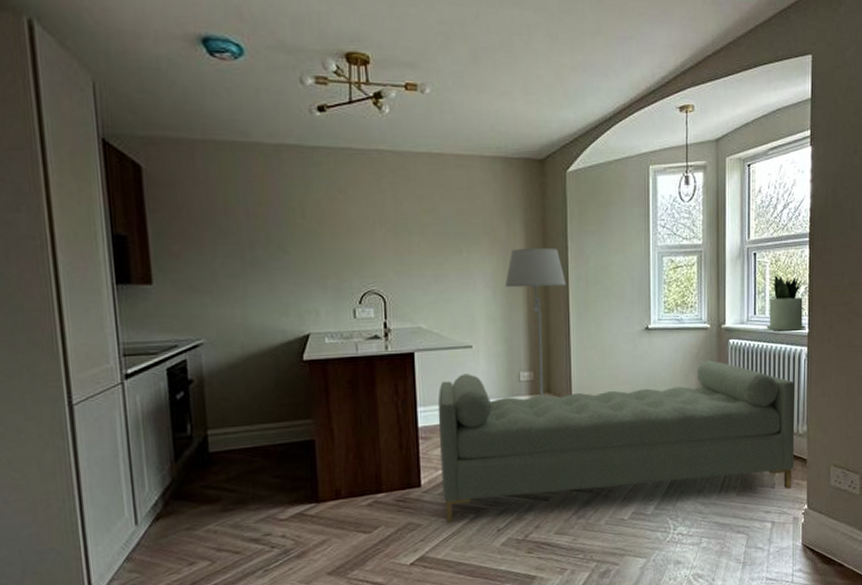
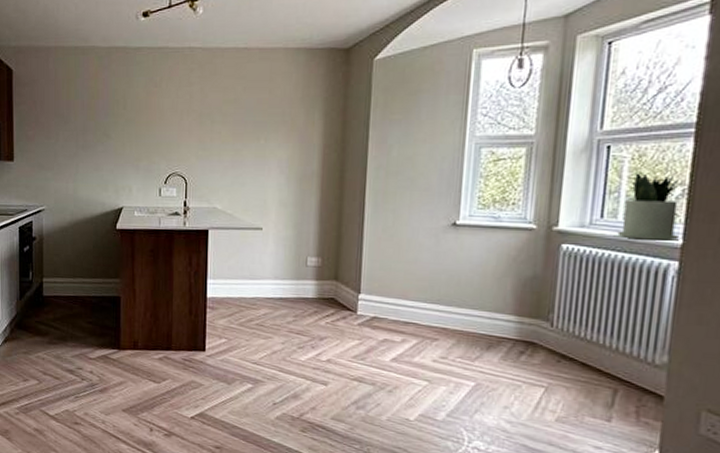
sofa: present [437,360,795,523] -> none [224,253,654,427]
floor lamp: present [504,247,566,397] -> none [299,136,364,284]

